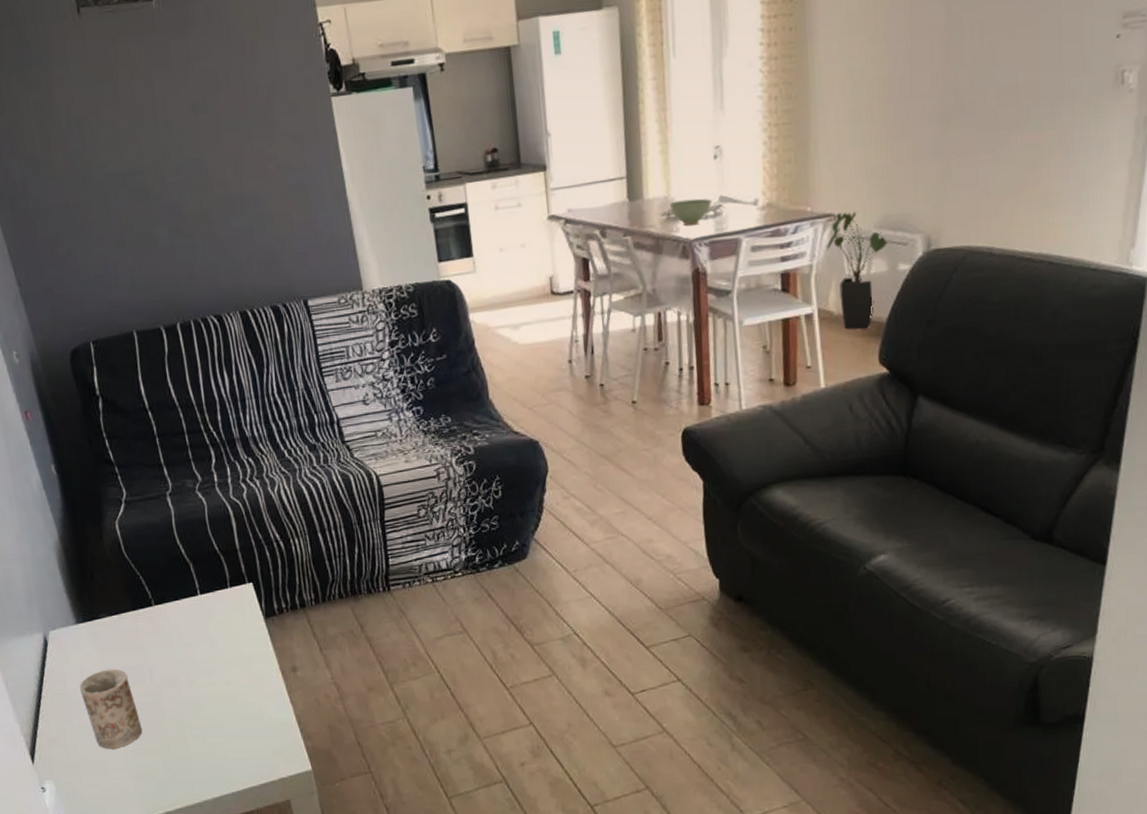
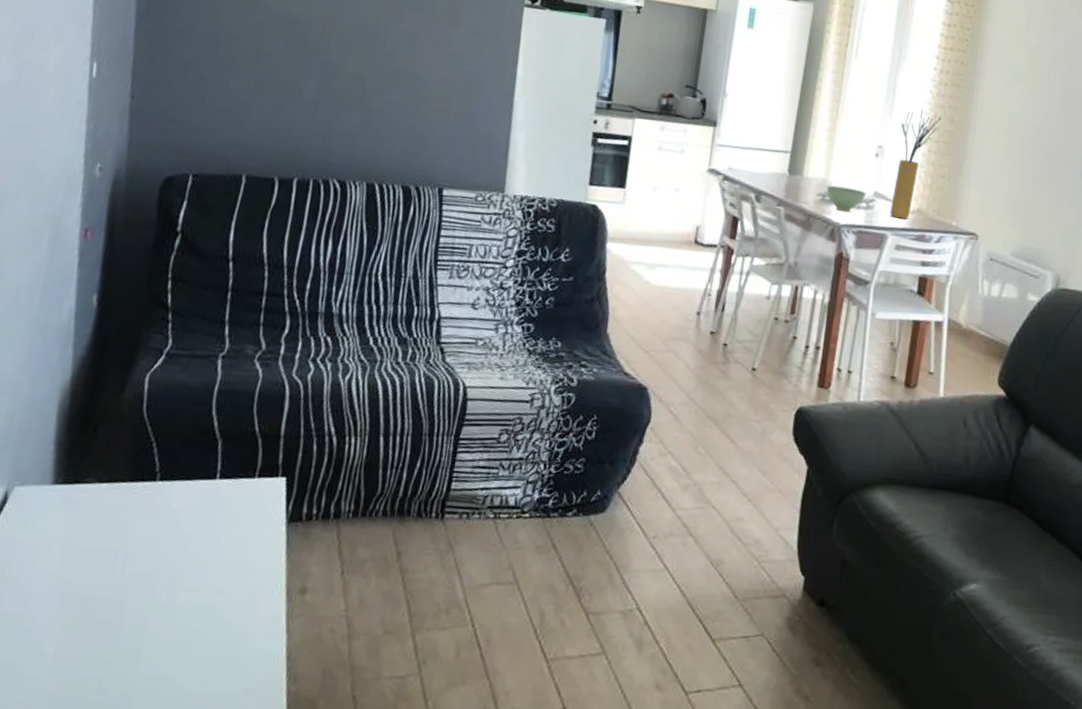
mug: present [80,668,143,750] -> none [21,547,94,652]
kettle: none [495,133,534,171] -> present [672,84,707,120]
vase: none [736,93,777,219] -> present [890,109,942,220]
house plant: present [827,212,890,329] -> none [965,233,1023,348]

